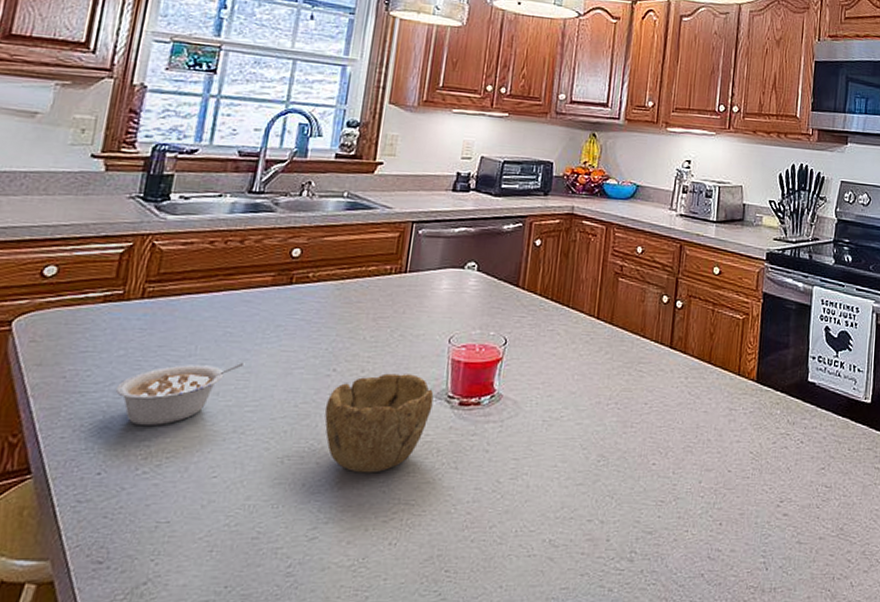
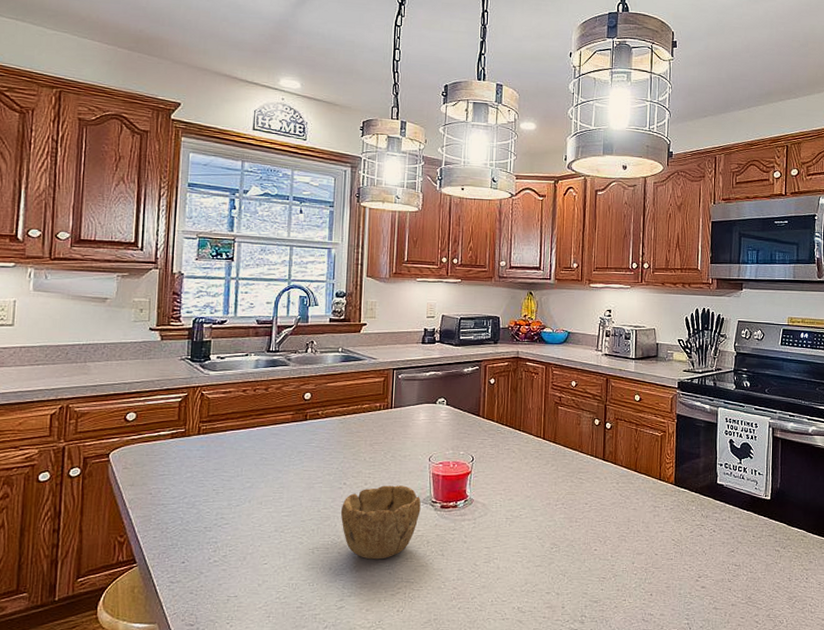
legume: present [116,362,245,425] -> none [188,479,278,527]

